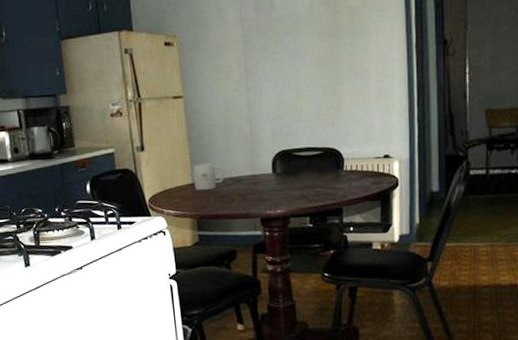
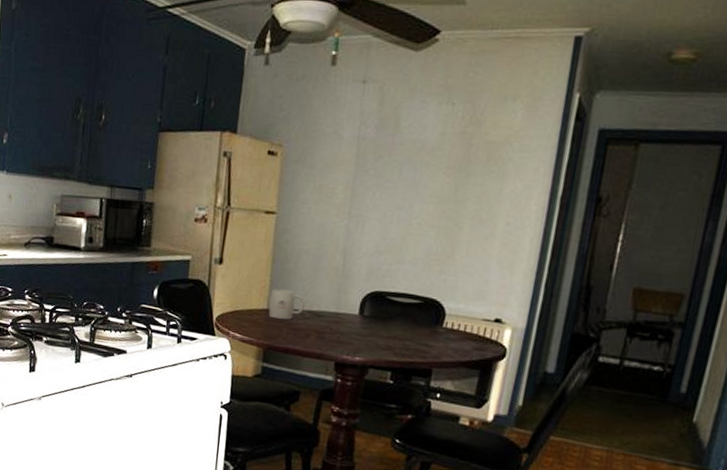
kettle: present [25,124,61,161] -> none [102,216,138,255]

